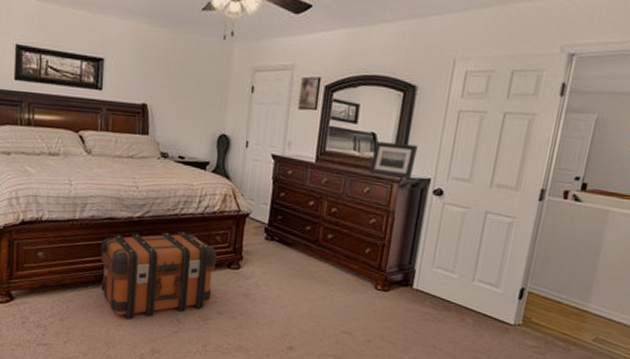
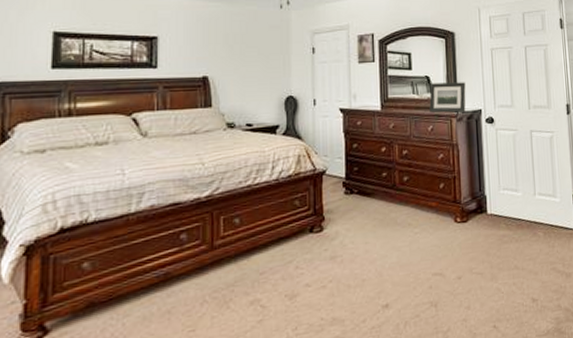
suitcase: present [100,231,217,319] -> none [164,202,297,320]

